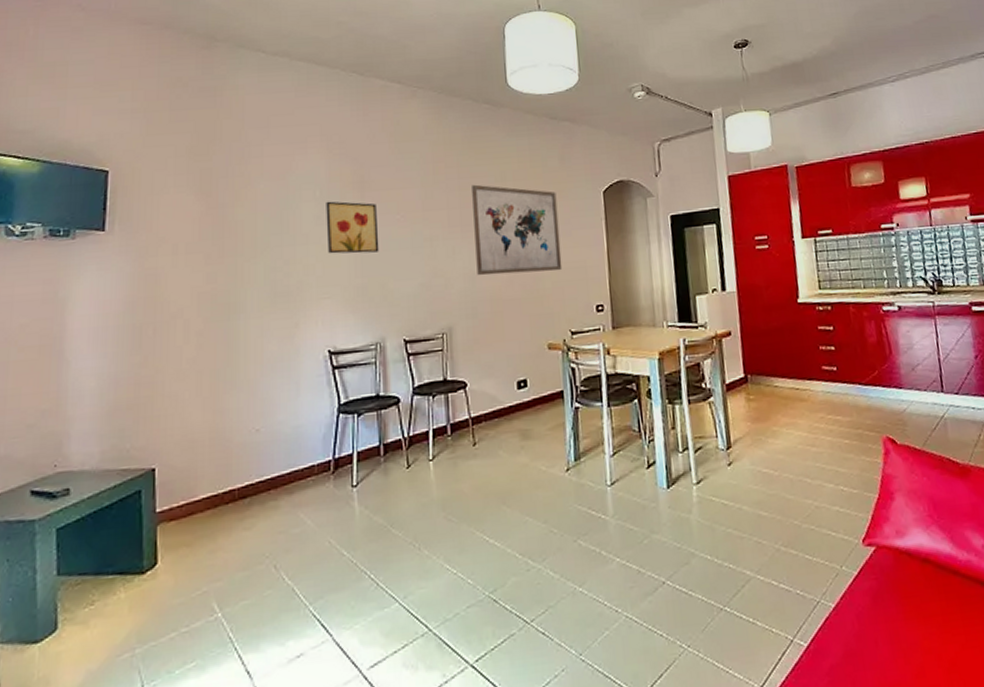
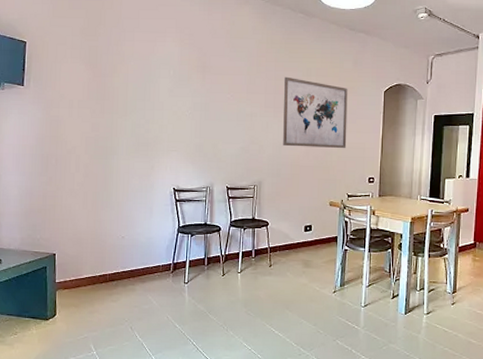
wall art: present [326,201,380,254] -> none [176,79,214,121]

